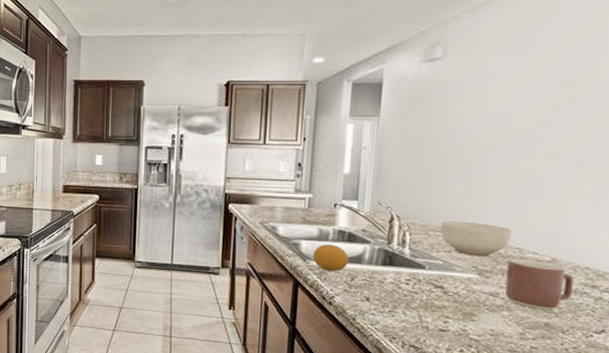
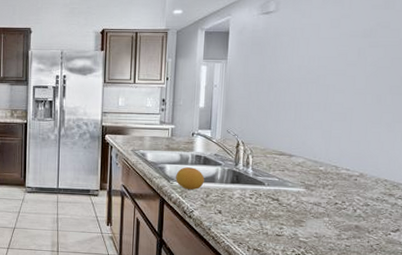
bowl: present [440,221,512,257] -> none [276,145,330,174]
mug: present [504,258,574,310] -> none [325,174,376,215]

